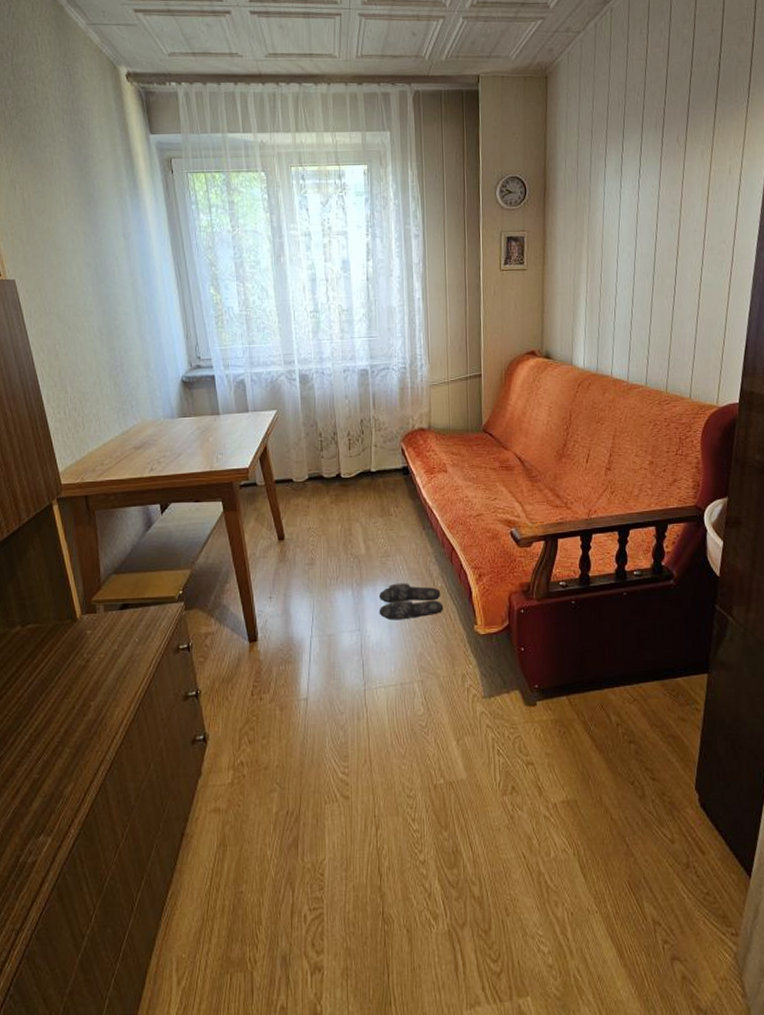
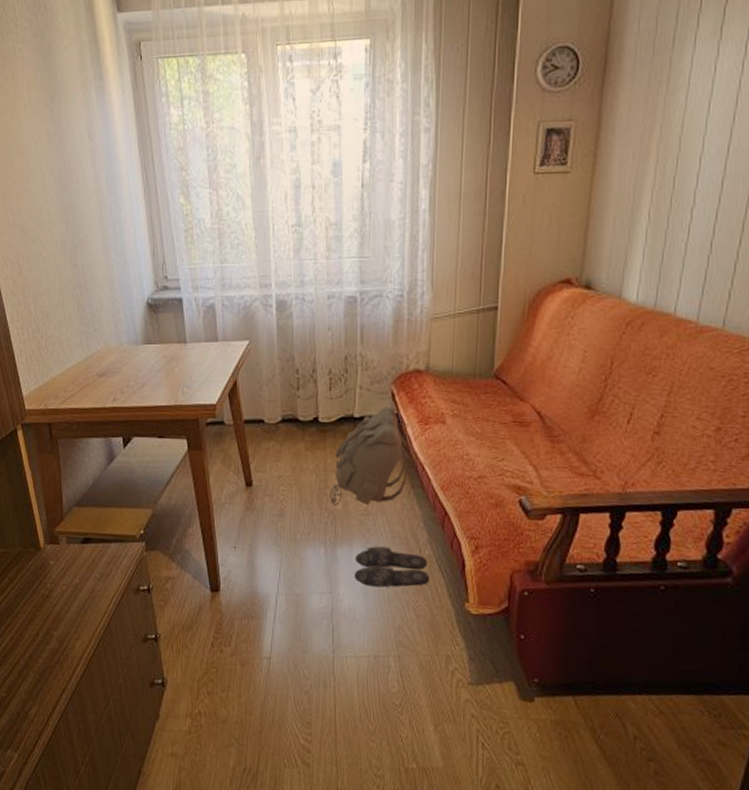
backpack: none [354,461,419,550] -> present [330,407,409,506]

